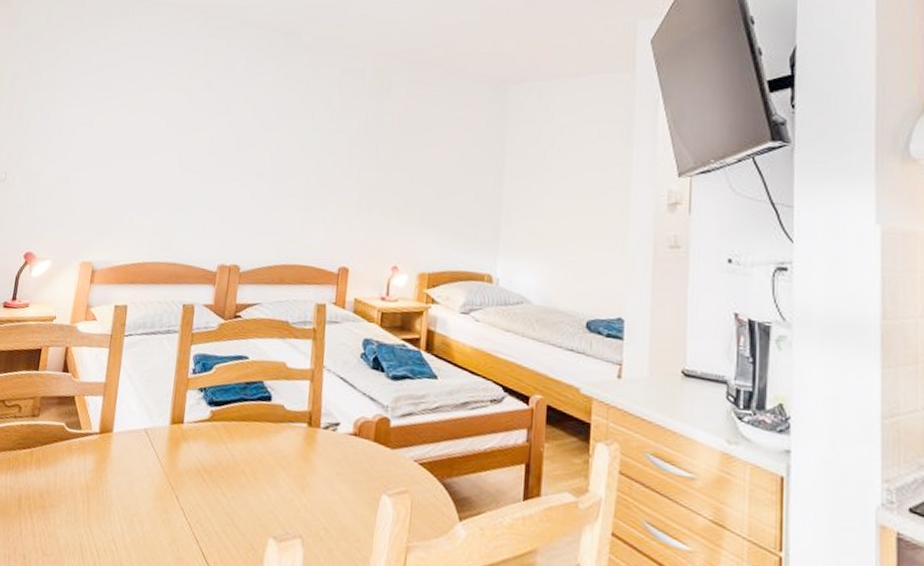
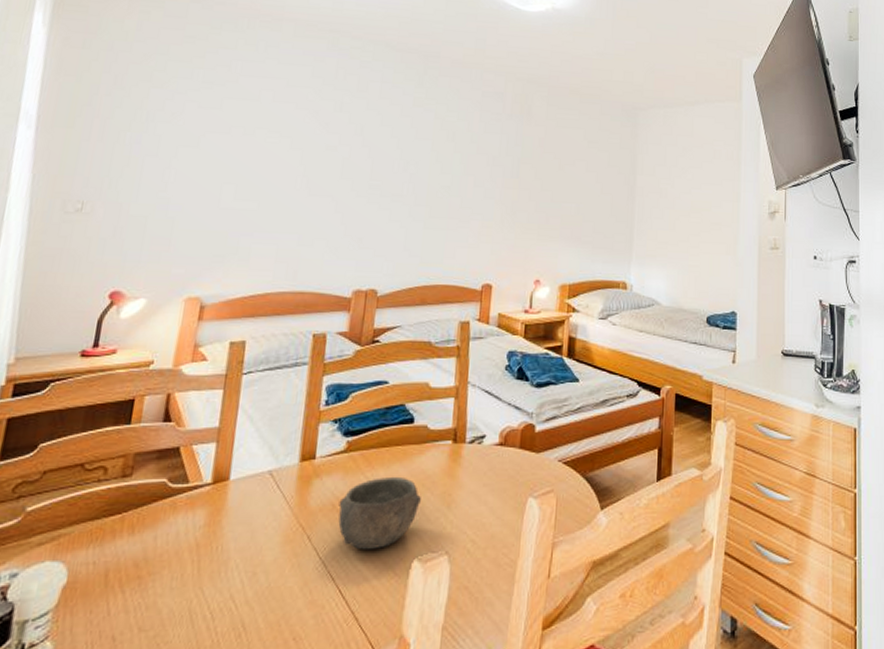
bowl: none [202,450,277,520] -> present [338,476,421,550]

